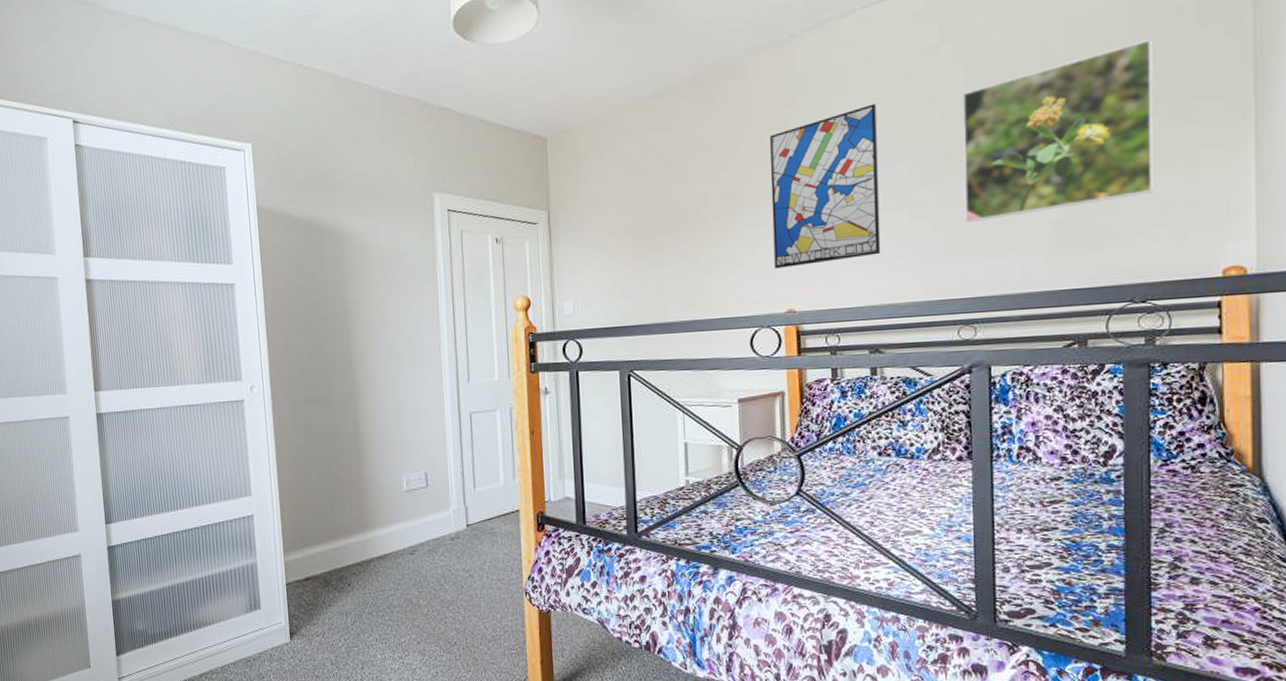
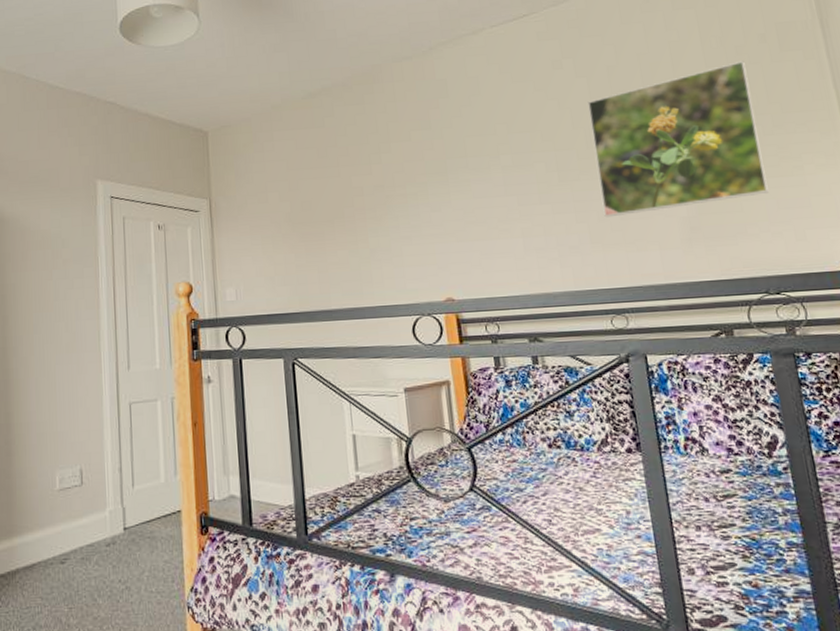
wall art: present [770,104,881,269] -> none [417,109,530,258]

